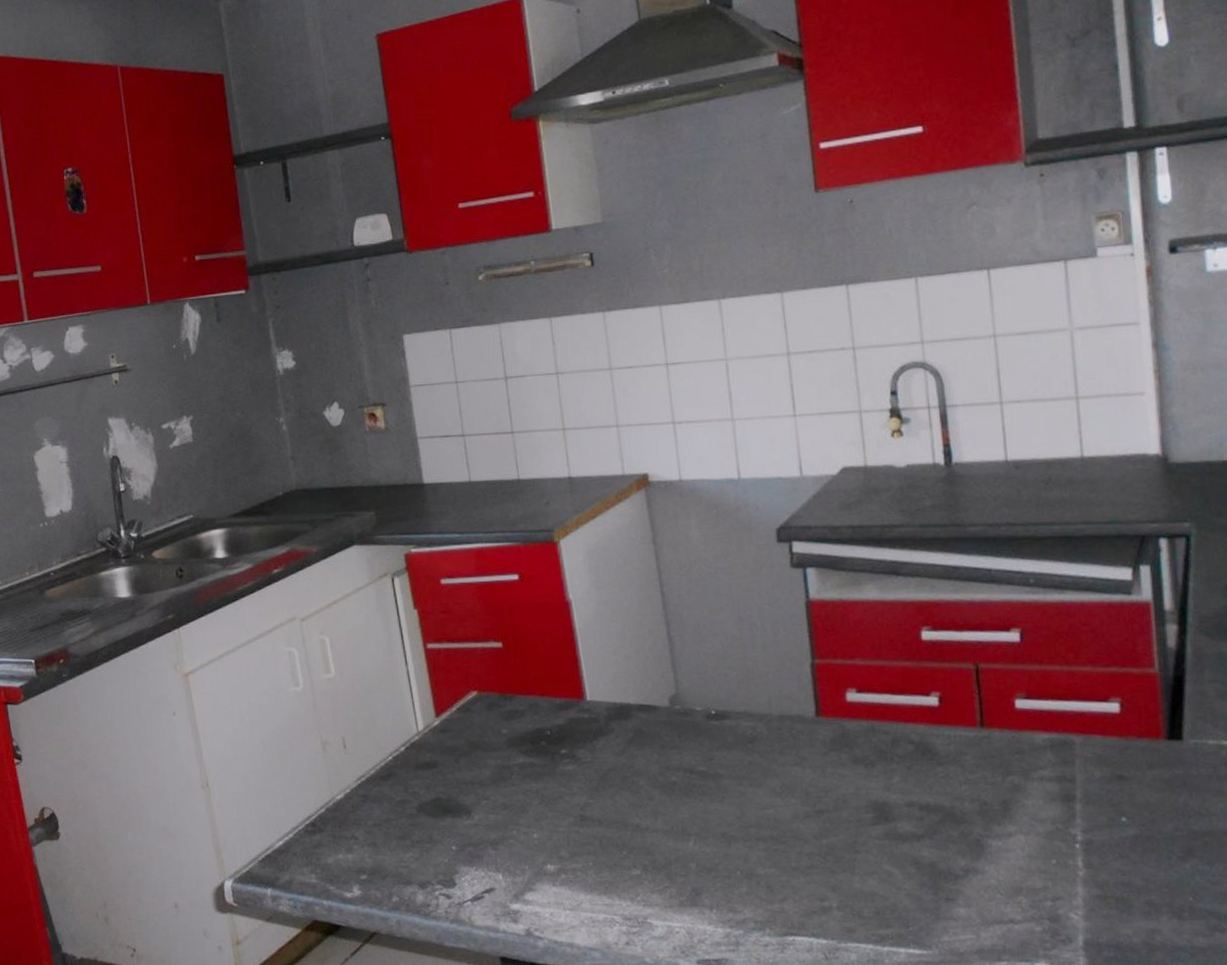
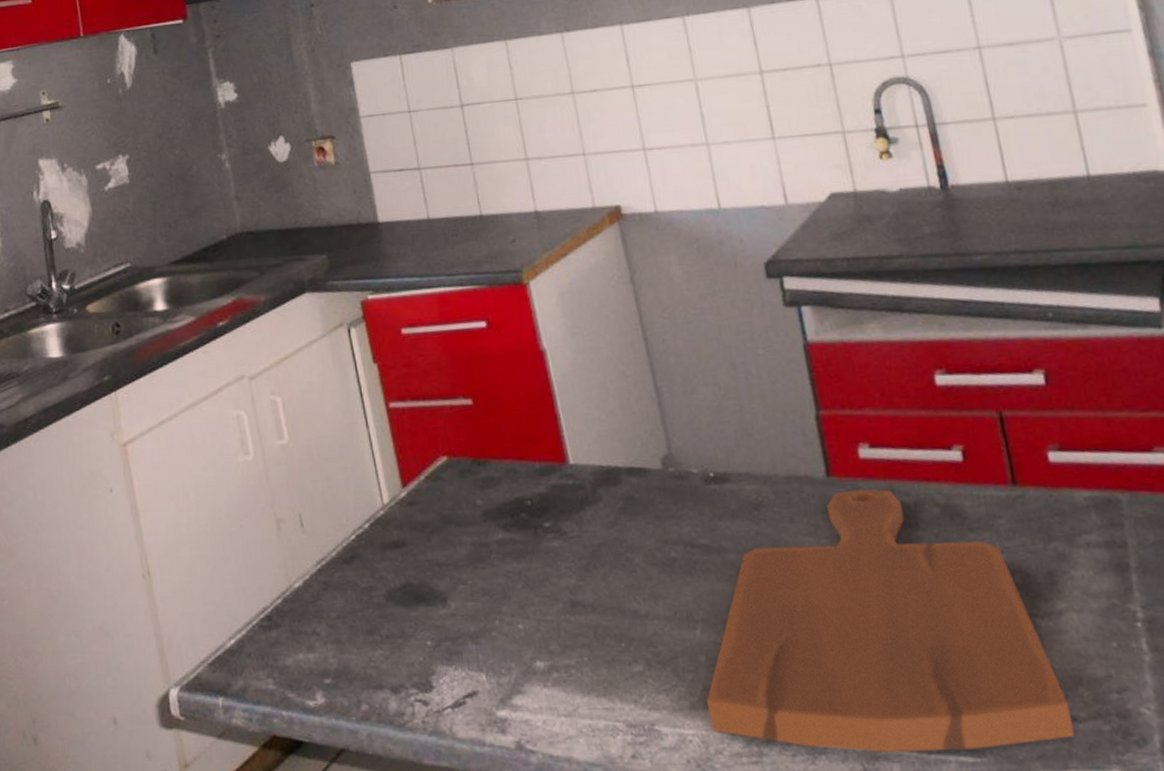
cutting board: none [694,727,1011,945] -> present [707,489,1076,753]

